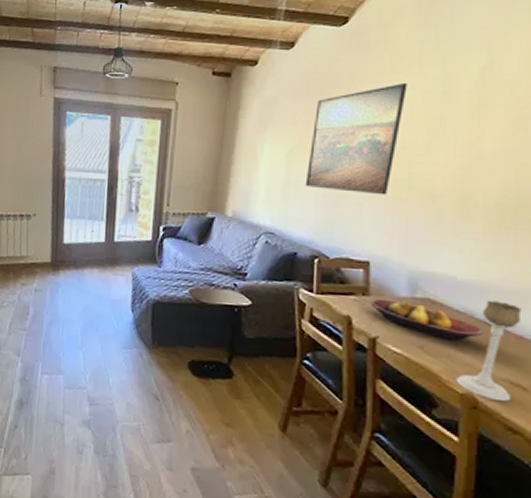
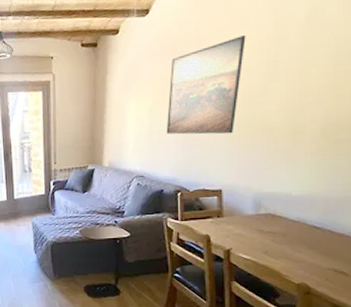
fruit bowl: present [369,298,483,342] -> none [223,218,313,244]
candle holder: present [456,300,522,403] -> none [293,208,343,286]

